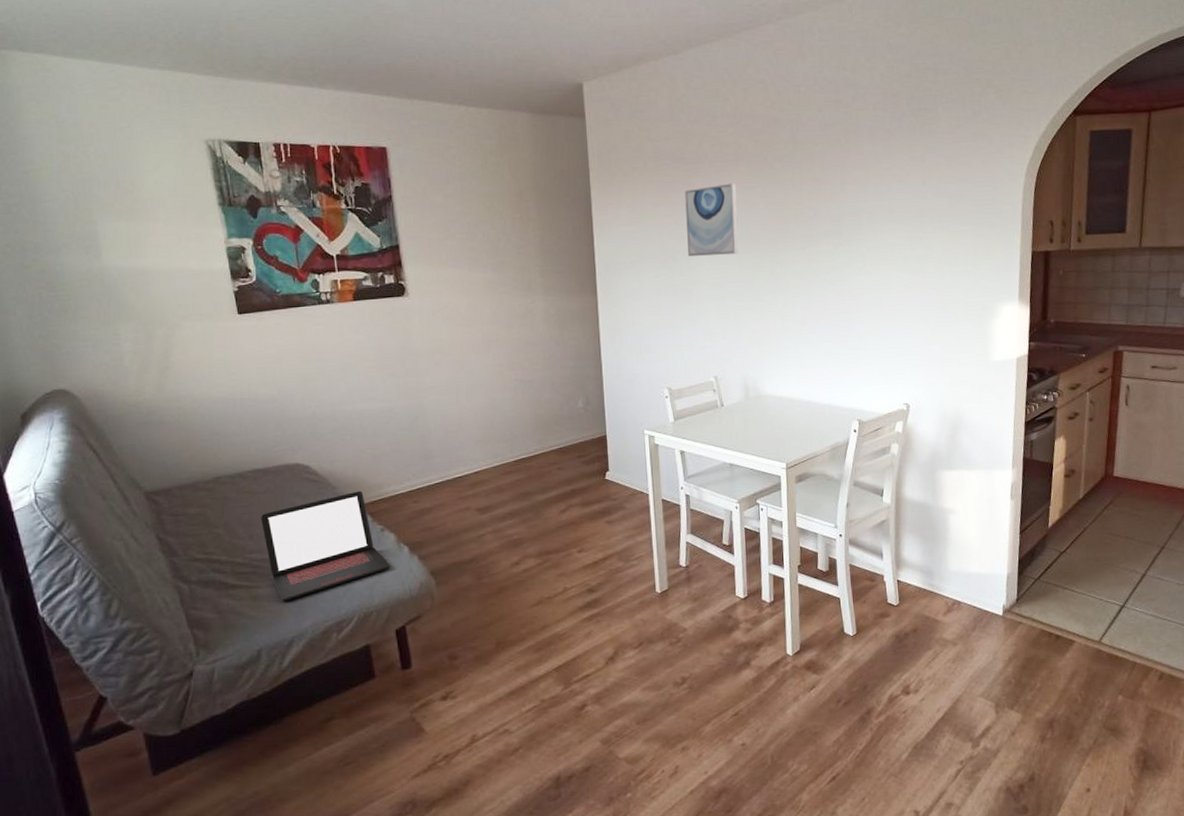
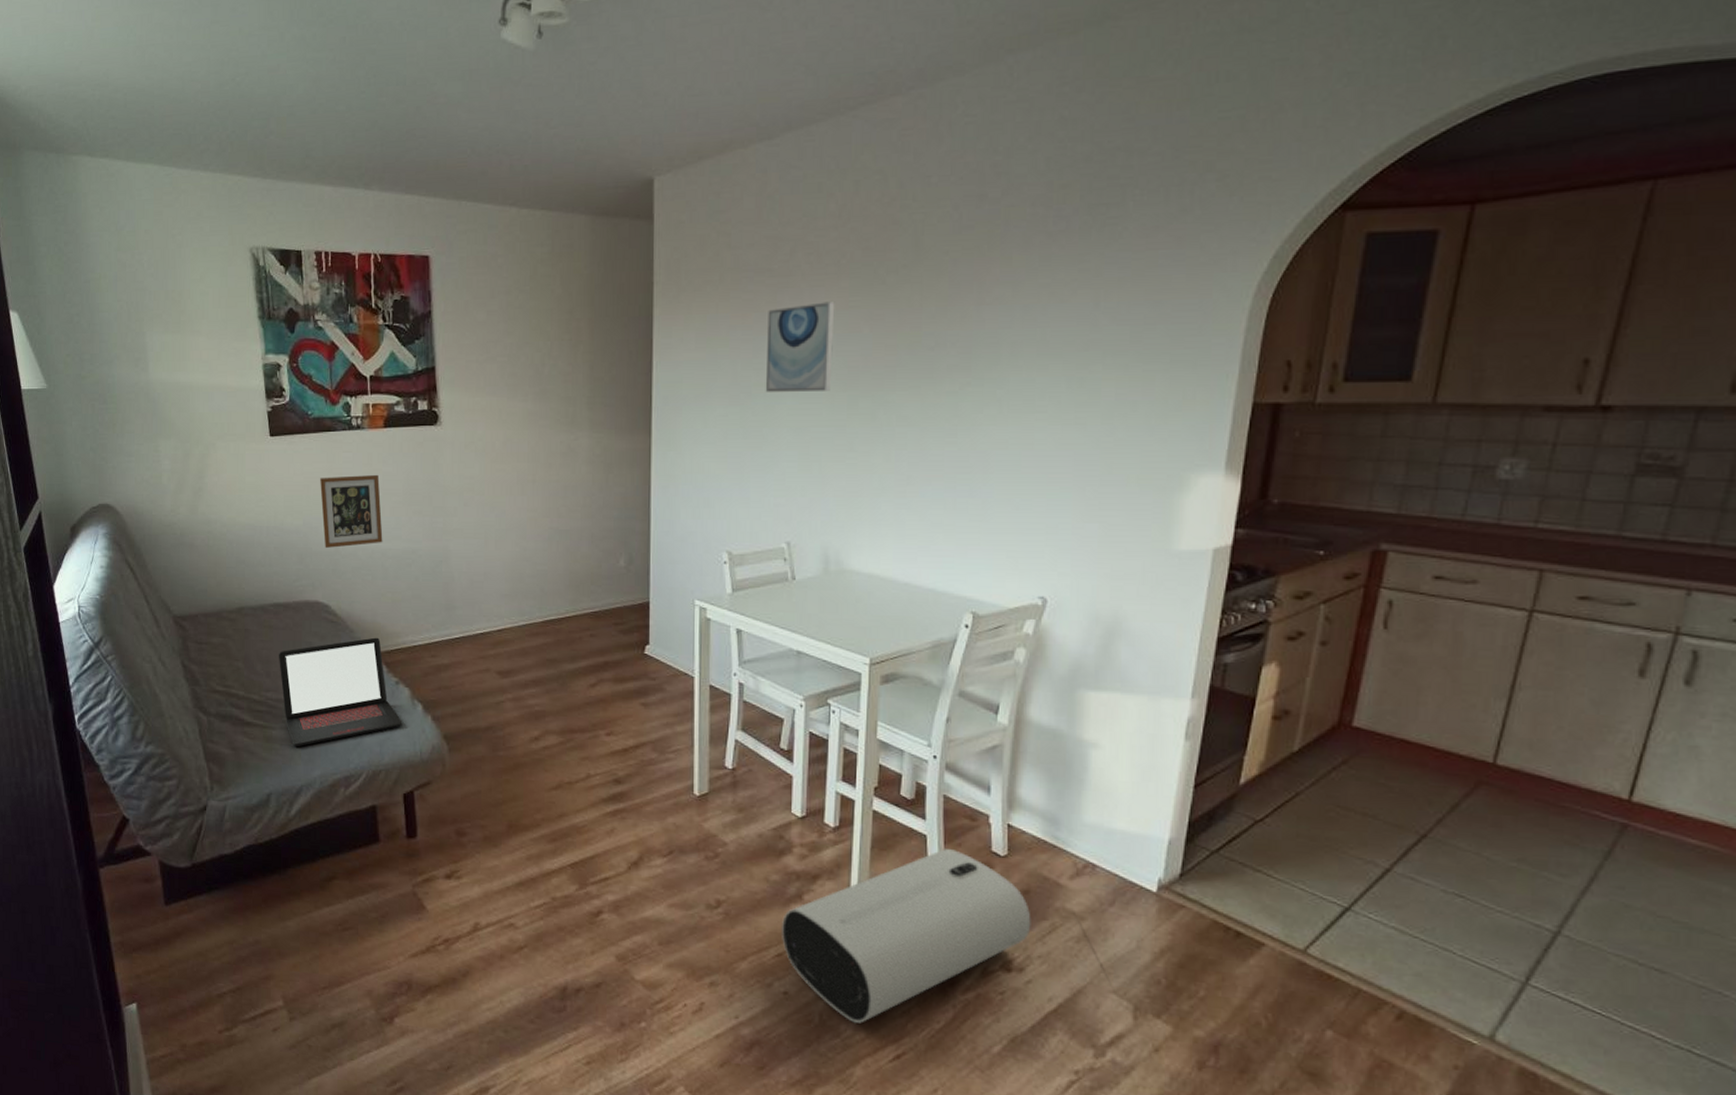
picture frame: none [293,343,360,413] -> present [320,474,383,548]
air purifier: none [736,606,921,758] -> present [782,849,1031,1023]

